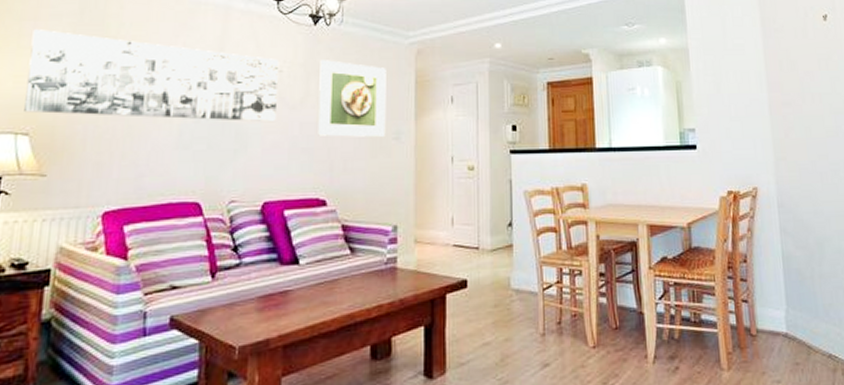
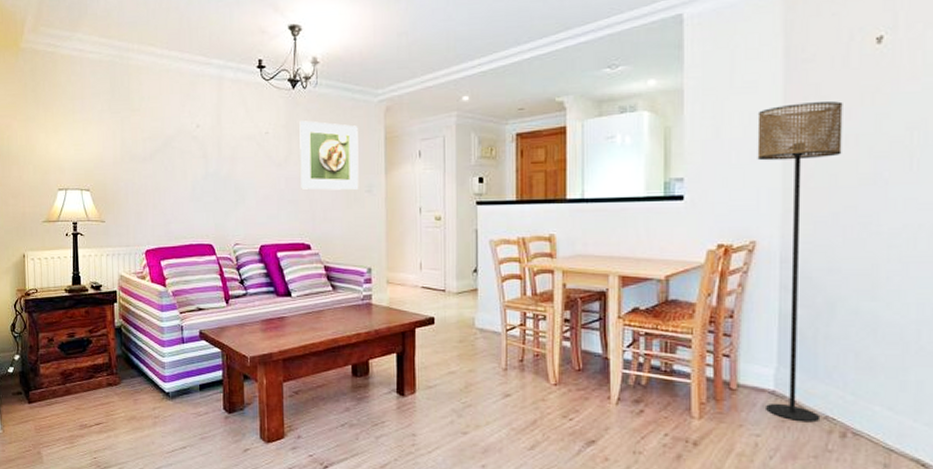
wall art: present [24,29,280,123] -> none [82,106,266,178]
floor lamp: none [747,65,826,363] -> present [757,101,843,423]

